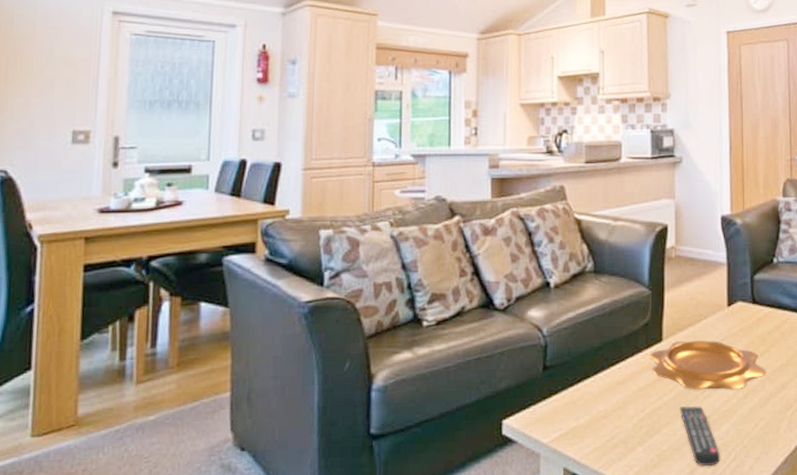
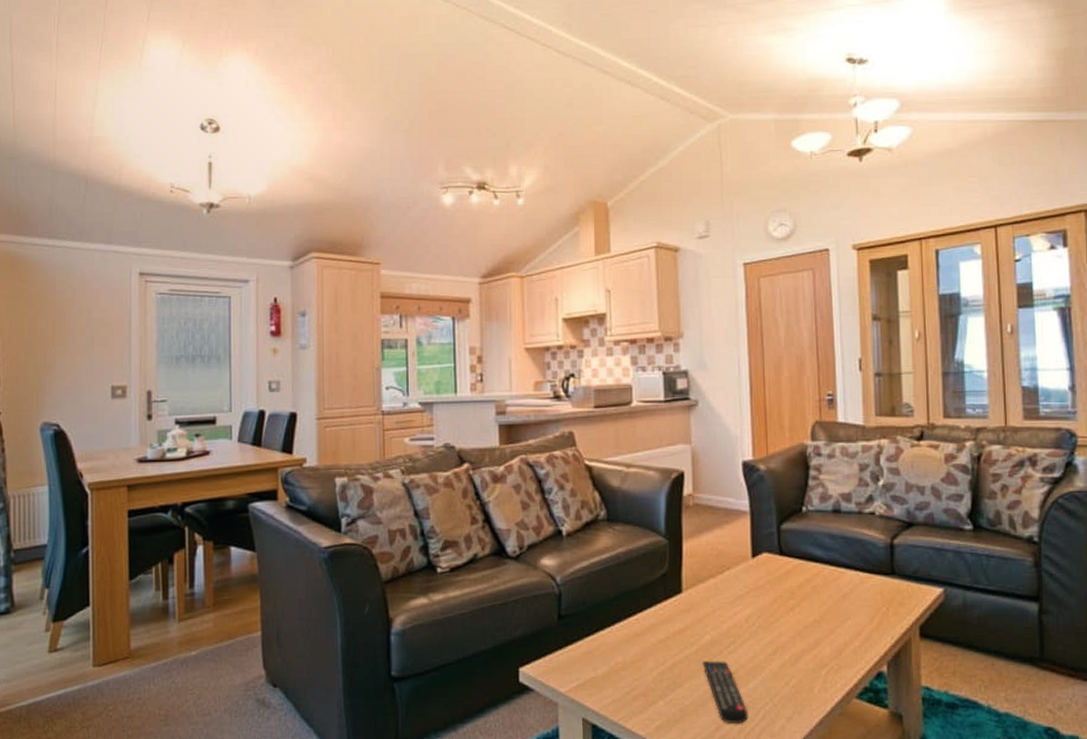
decorative bowl: present [650,340,766,390] -> none [669,593,797,646]

